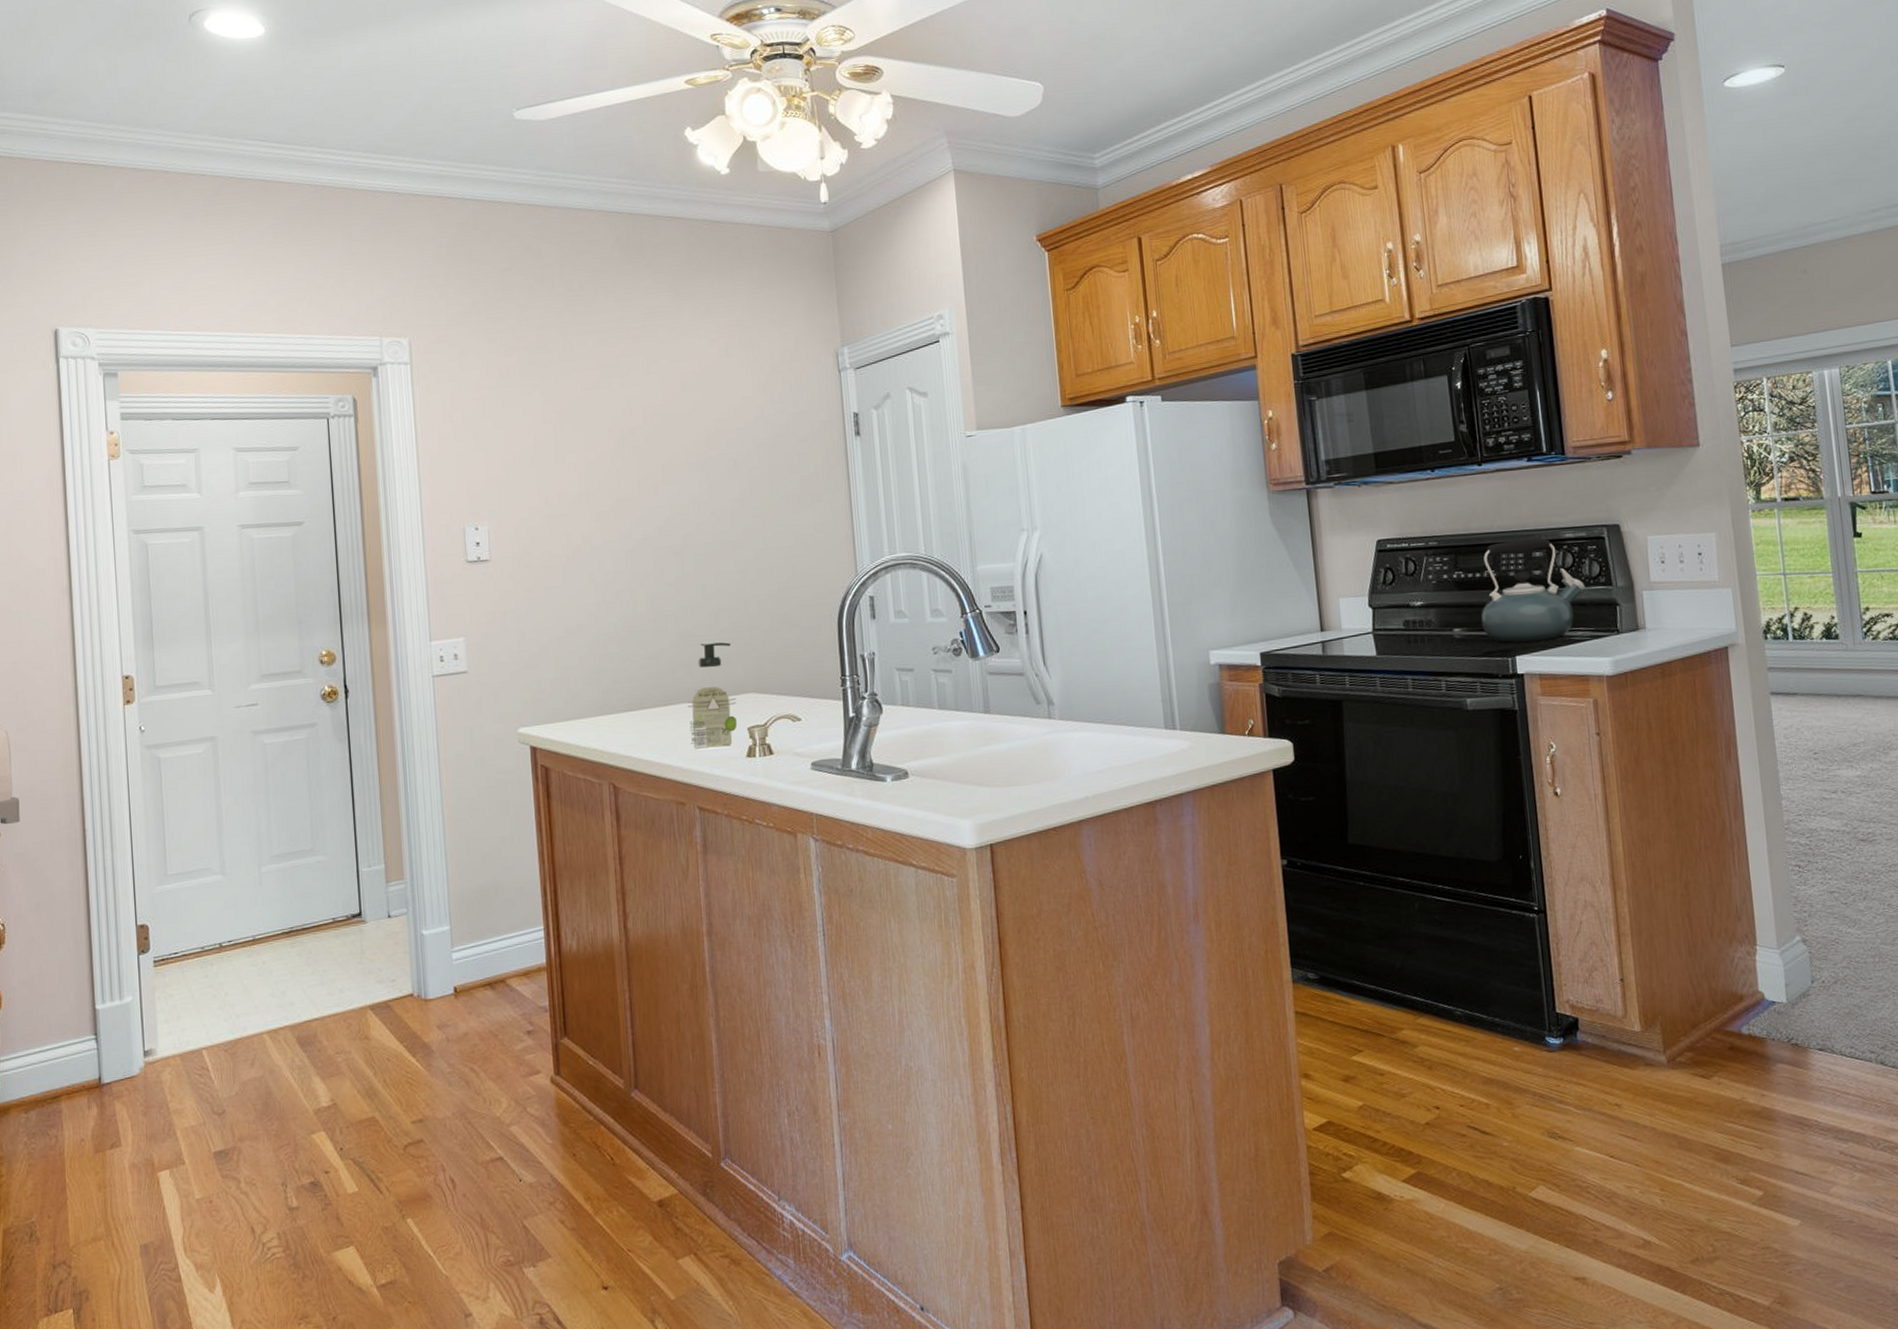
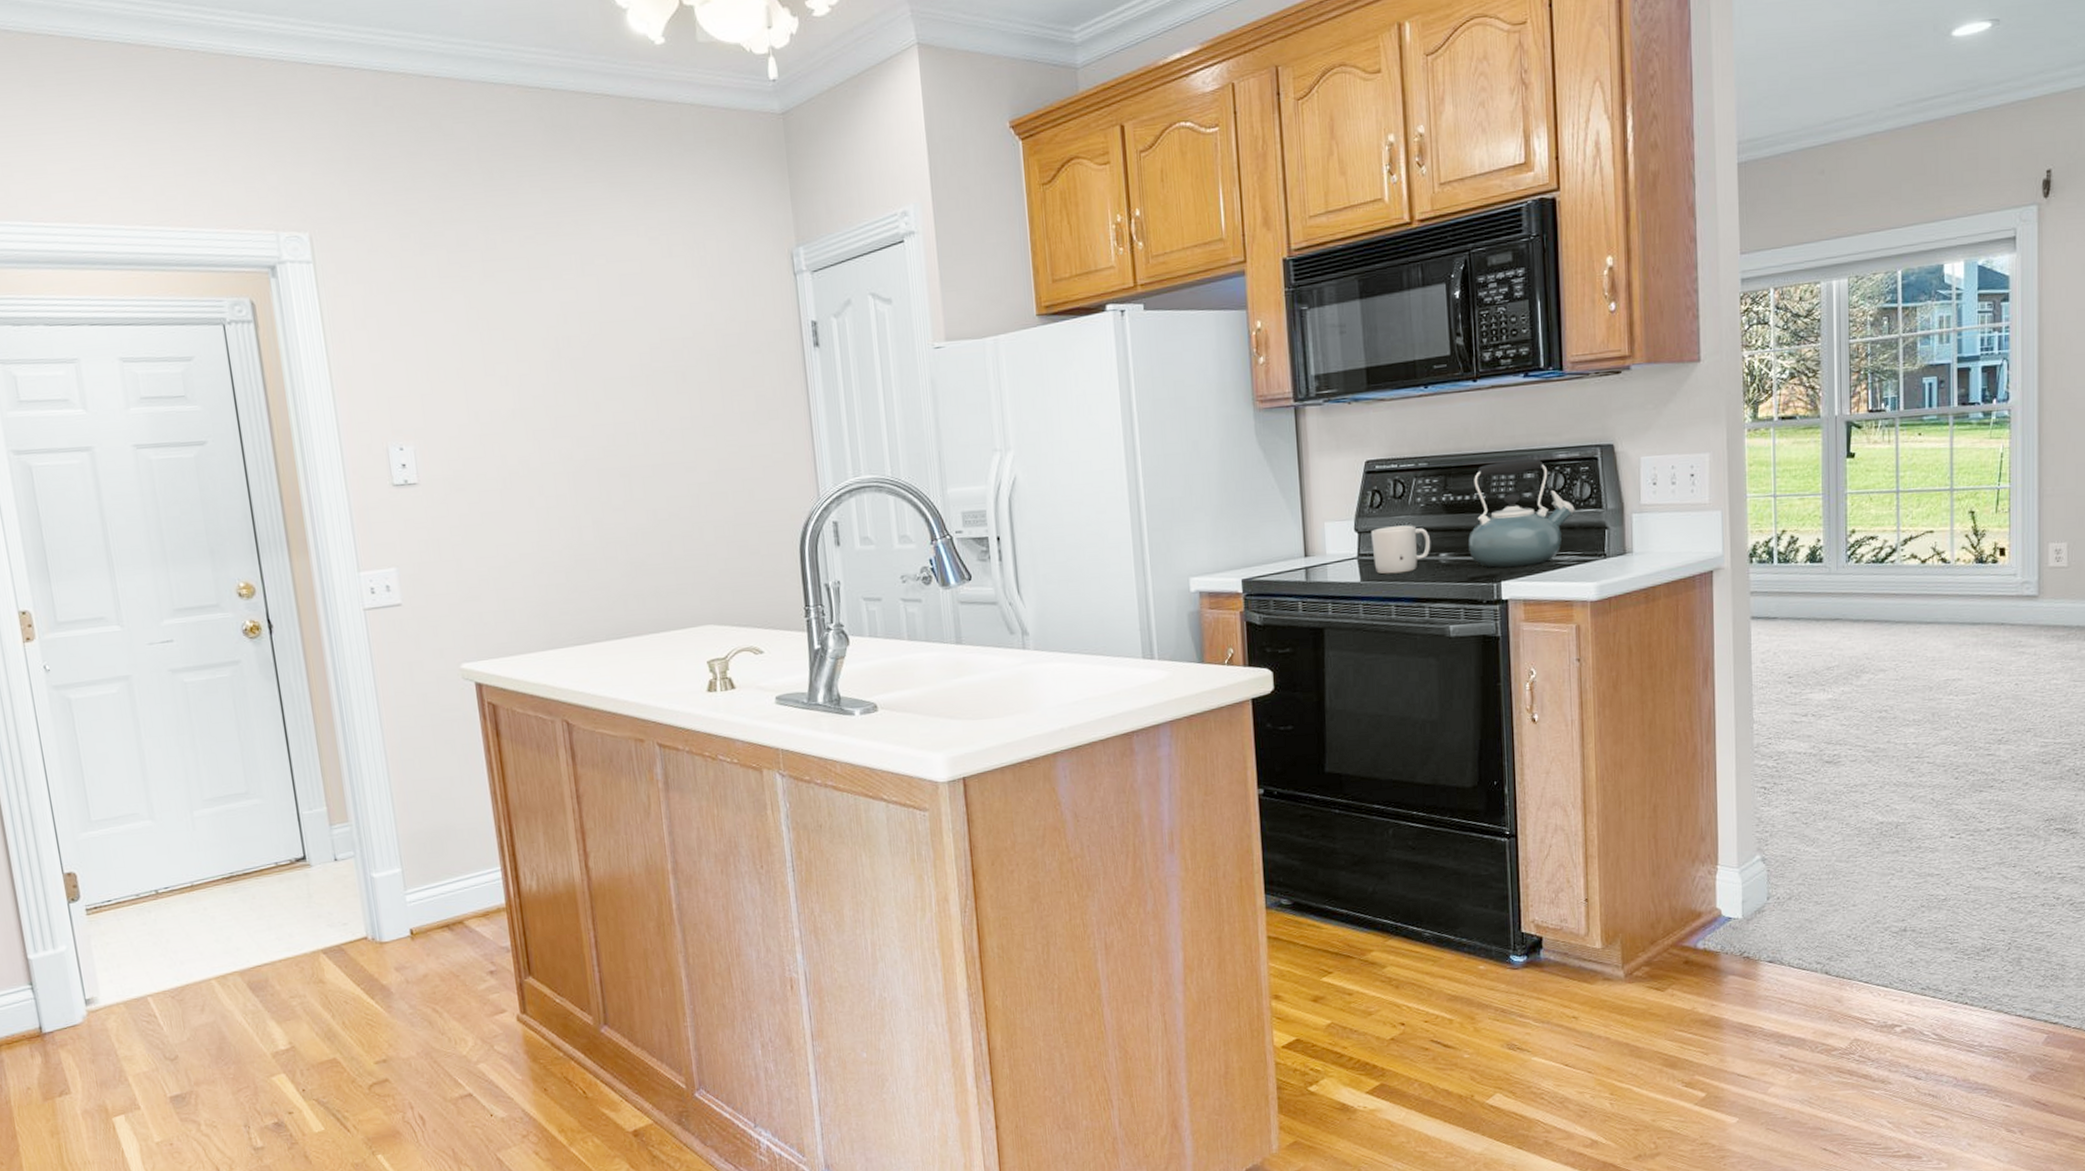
soap dispenser: present [687,642,737,749] -> none [641,571,696,684]
mug: none [1385,601,1445,649] -> present [1371,524,1431,575]

